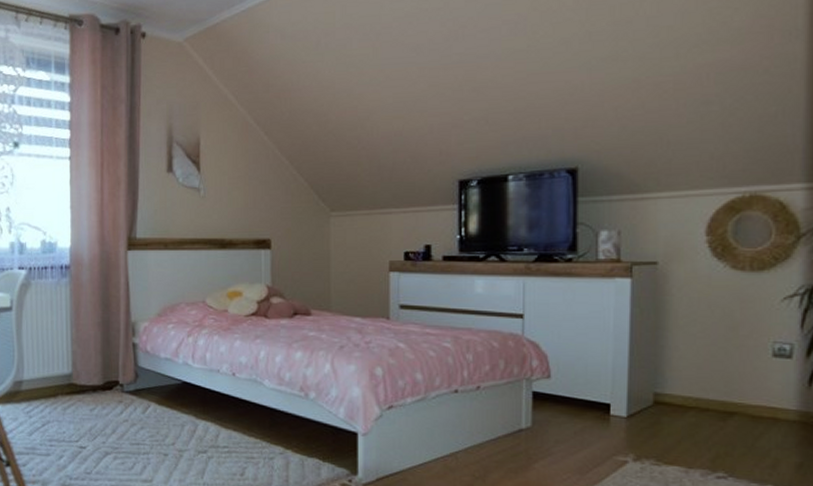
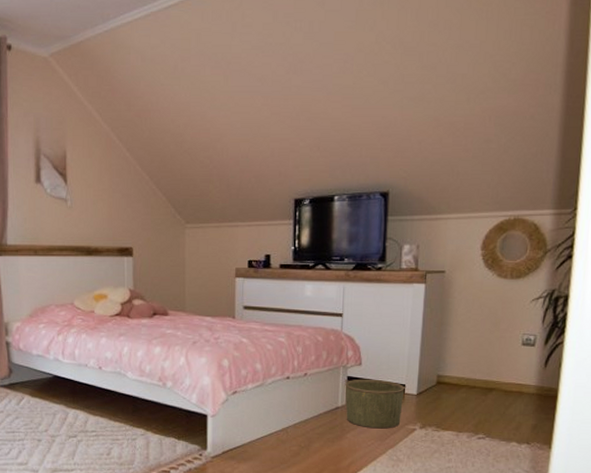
basket: none [528,395,612,460] -> present [344,379,406,429]

